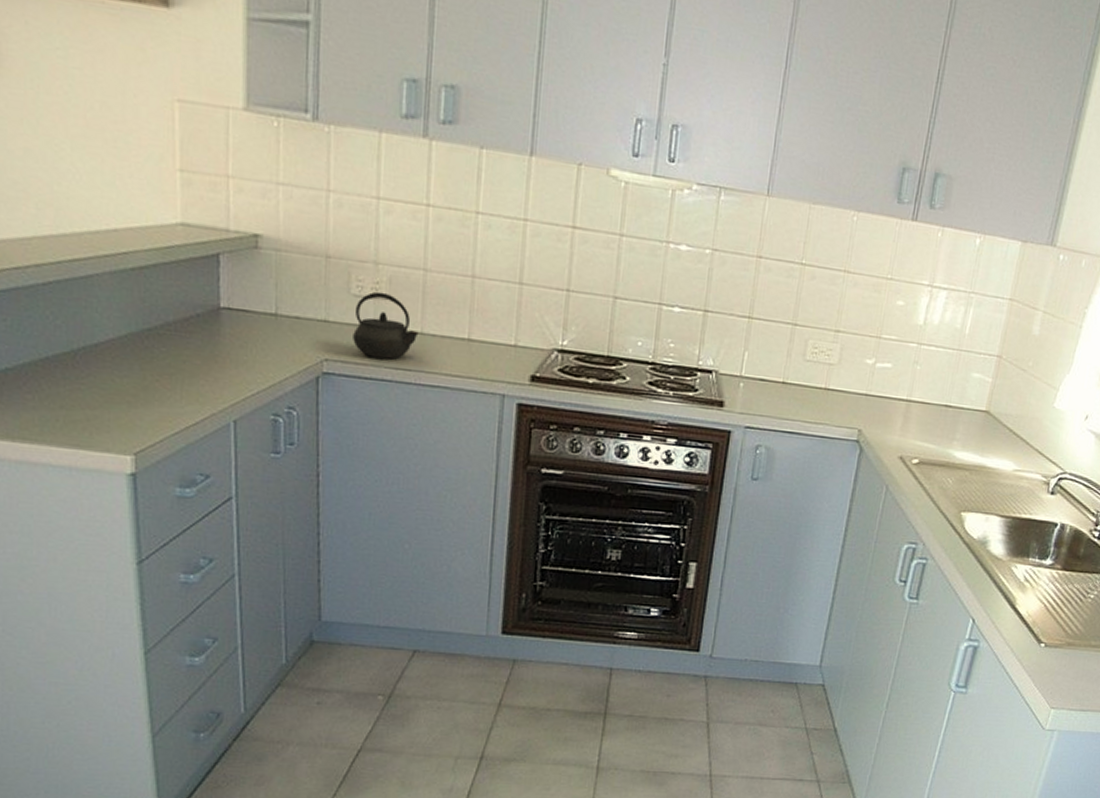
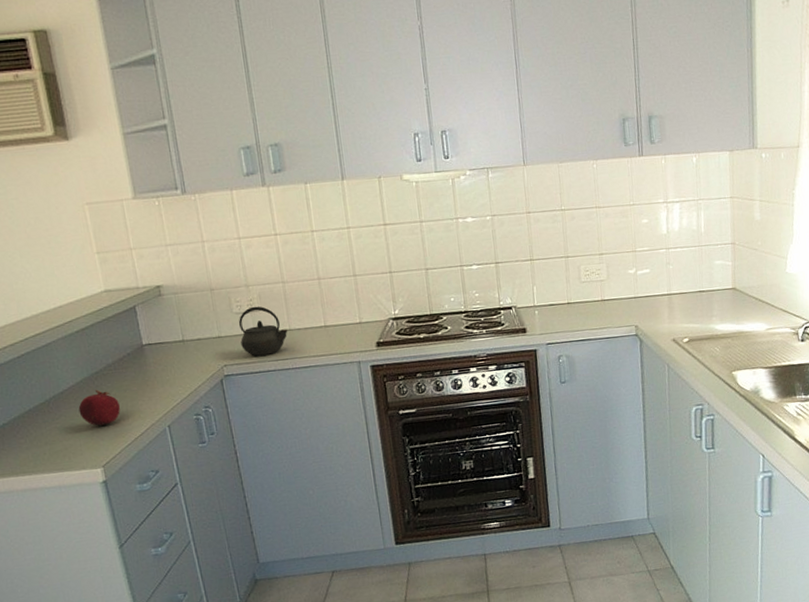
fruit: none [115,351,173,402] -> present [78,389,120,426]

